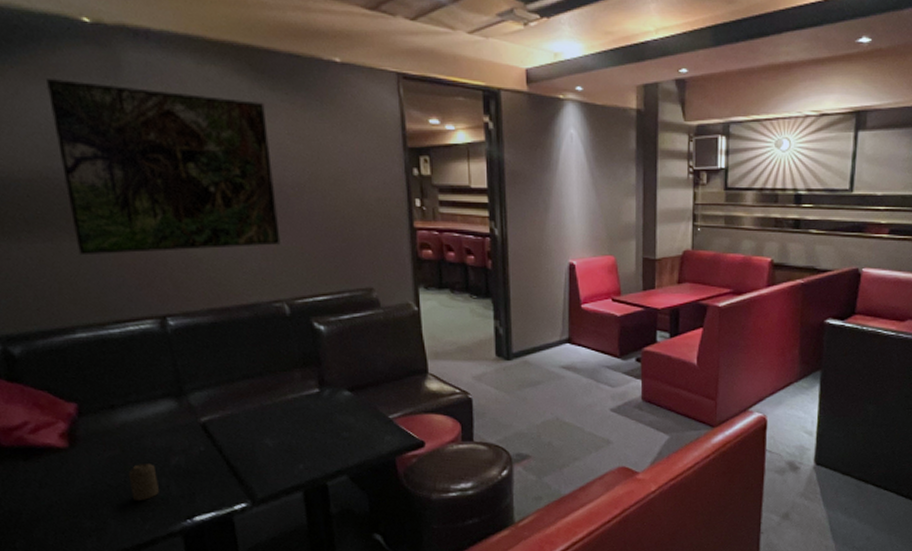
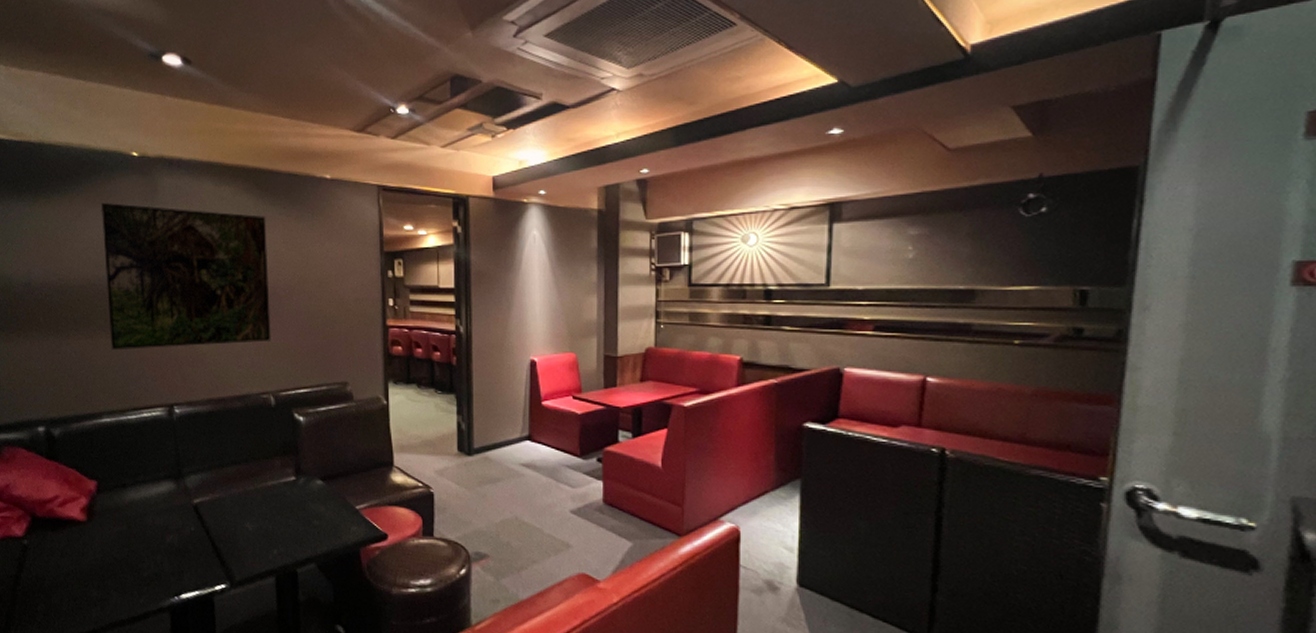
candle: present [128,464,159,501] -> none [131,540,154,576]

